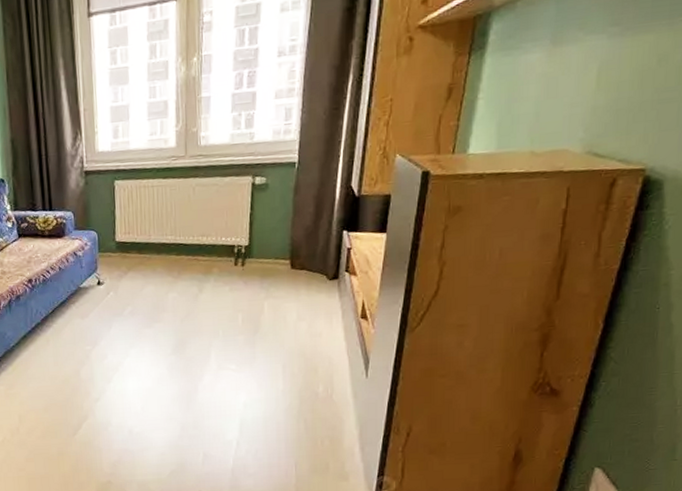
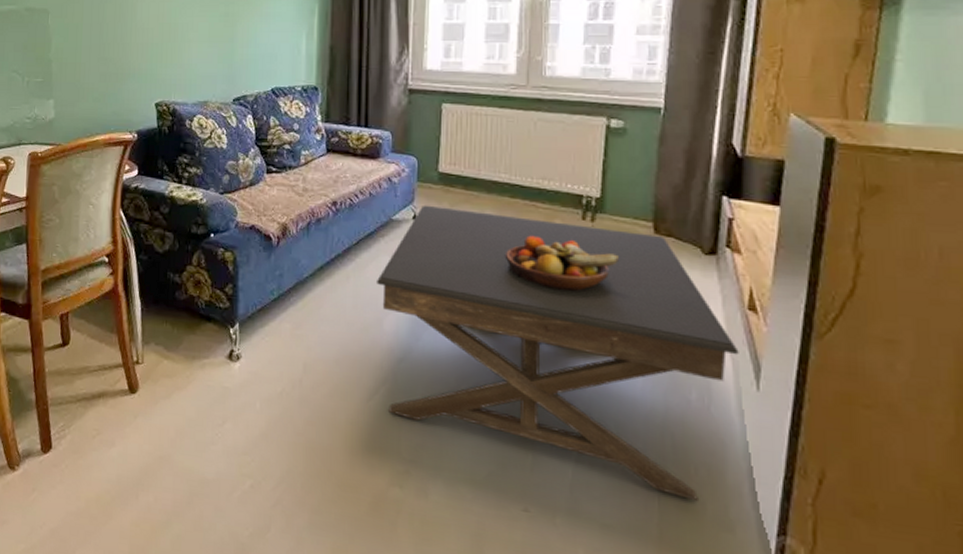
coffee table: none [71,270,354,464] -> present [375,205,739,502]
fruit bowl: none [174,284,265,326] -> present [504,235,620,291]

